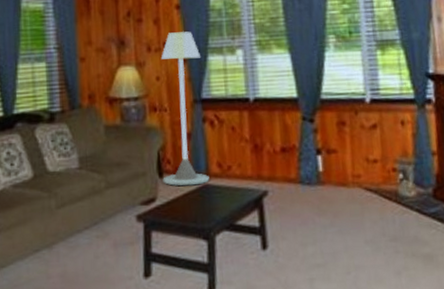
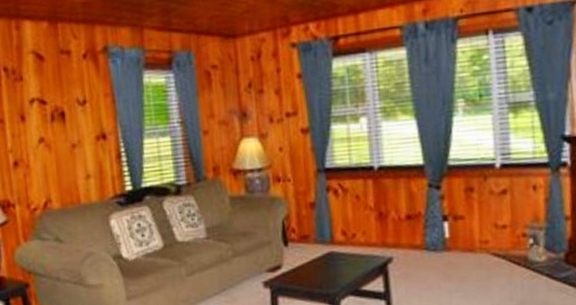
floor lamp: present [160,31,210,186] -> none [283,100,334,254]

